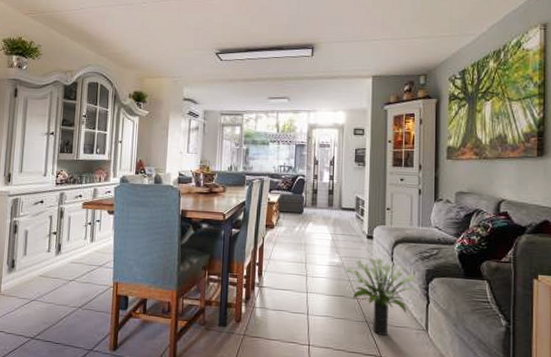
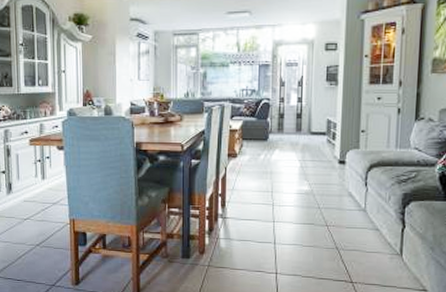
potted plant: present [345,257,419,335] -> none [315,183,394,261]

